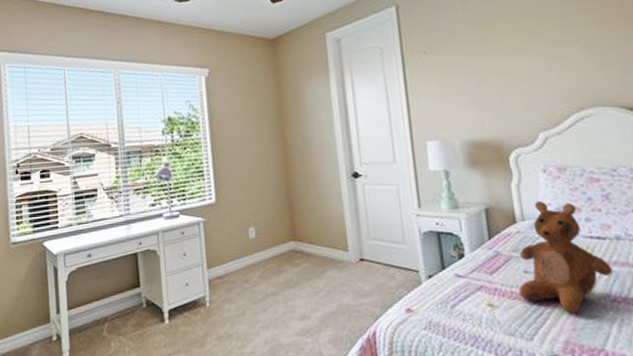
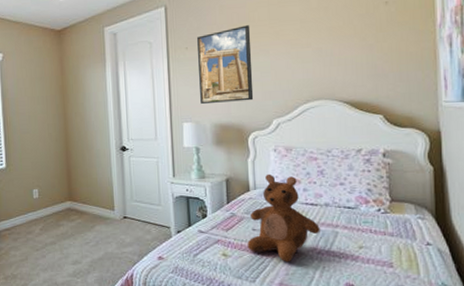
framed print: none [437,22,512,117] -> present [197,25,254,104]

